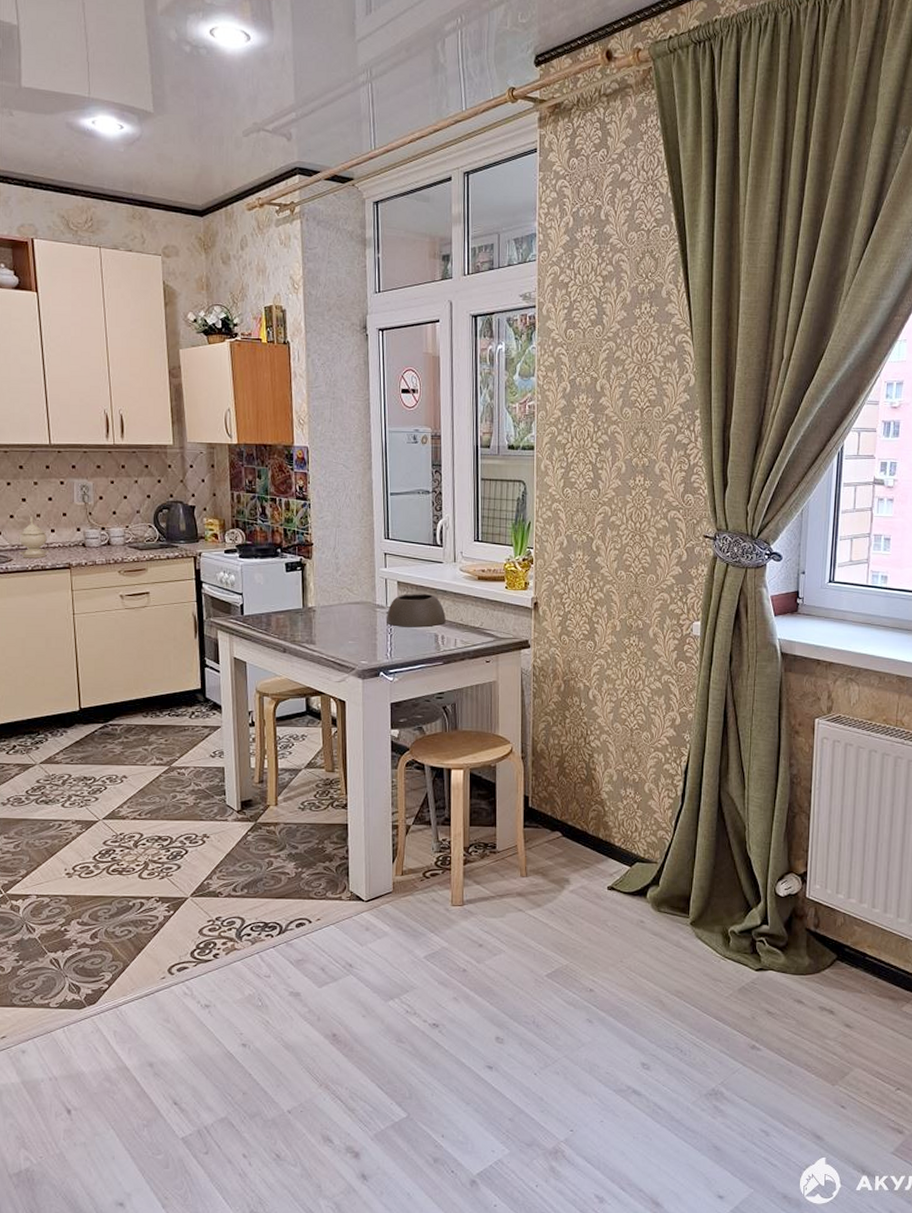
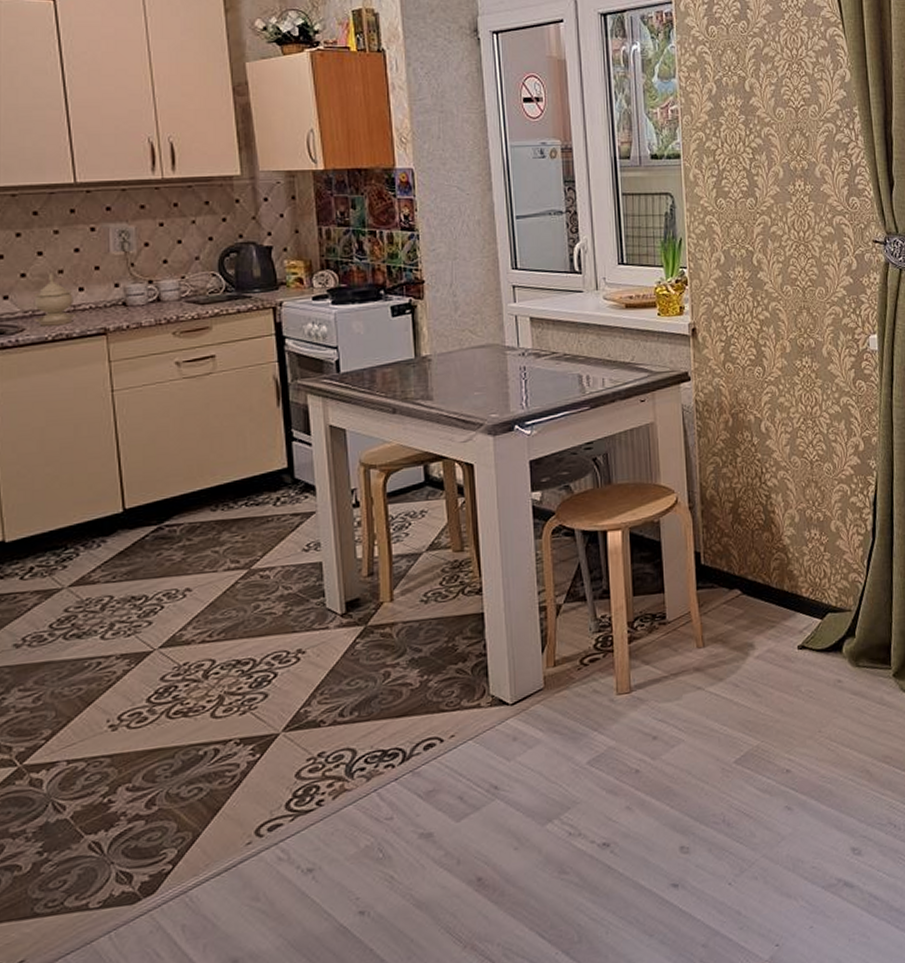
bowl: present [387,594,446,628] -> none [519,329,590,371]

